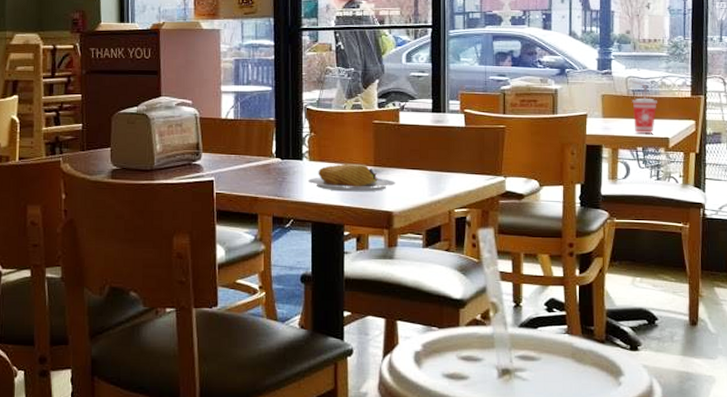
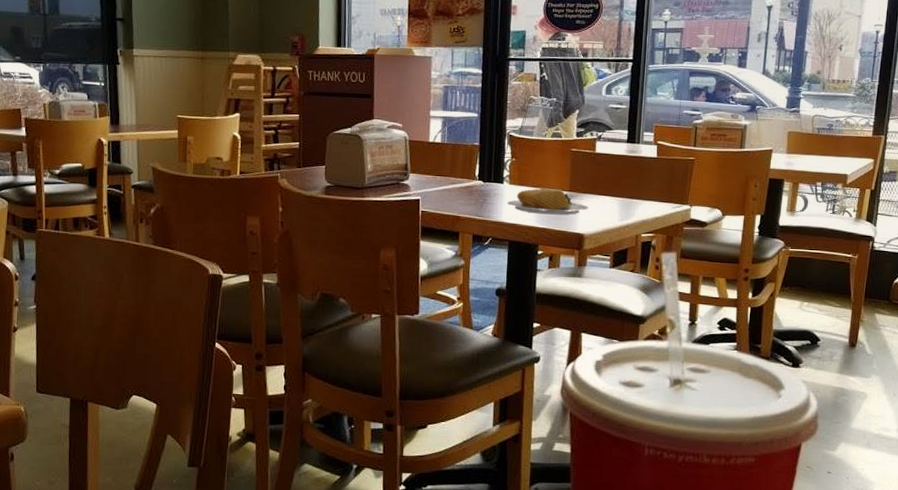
beverage cup: present [629,80,657,134] -> none [815,118,840,170]

